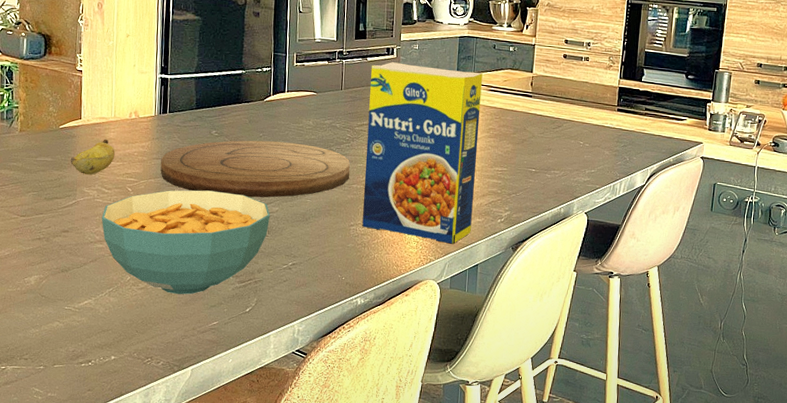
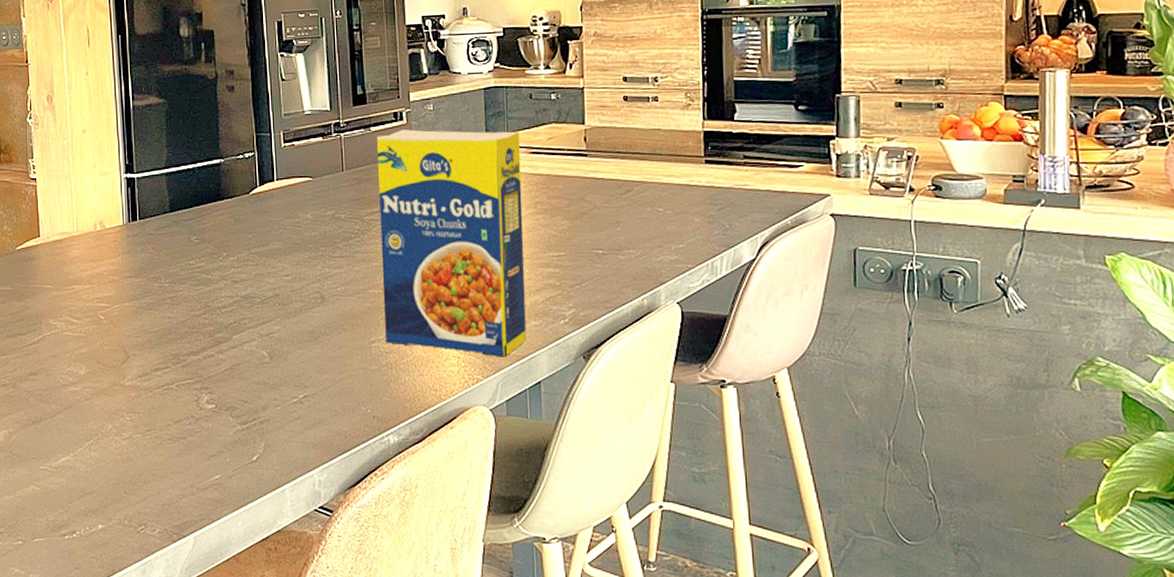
banana: present [70,139,115,175] -> none [31,258,82,303]
cereal bowl: present [101,190,270,295] -> none [72,311,271,444]
cutting board: present [160,140,350,198] -> none [135,243,363,316]

